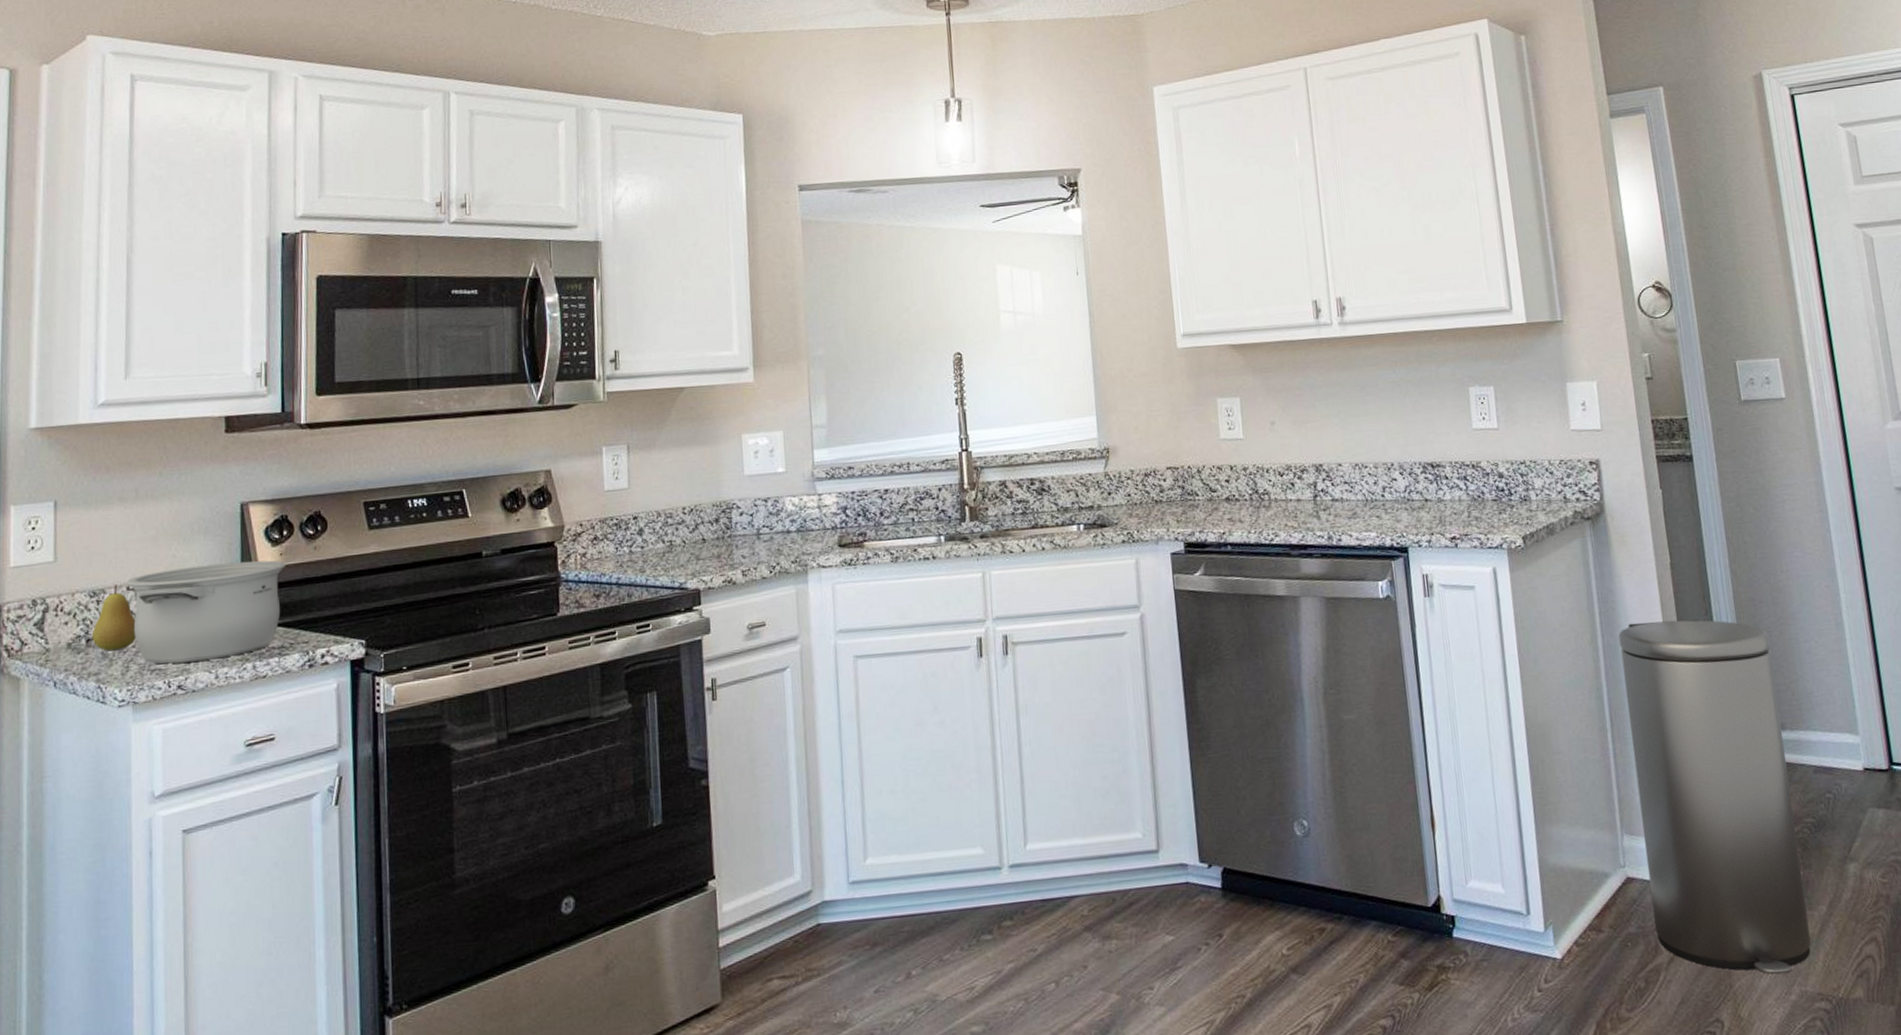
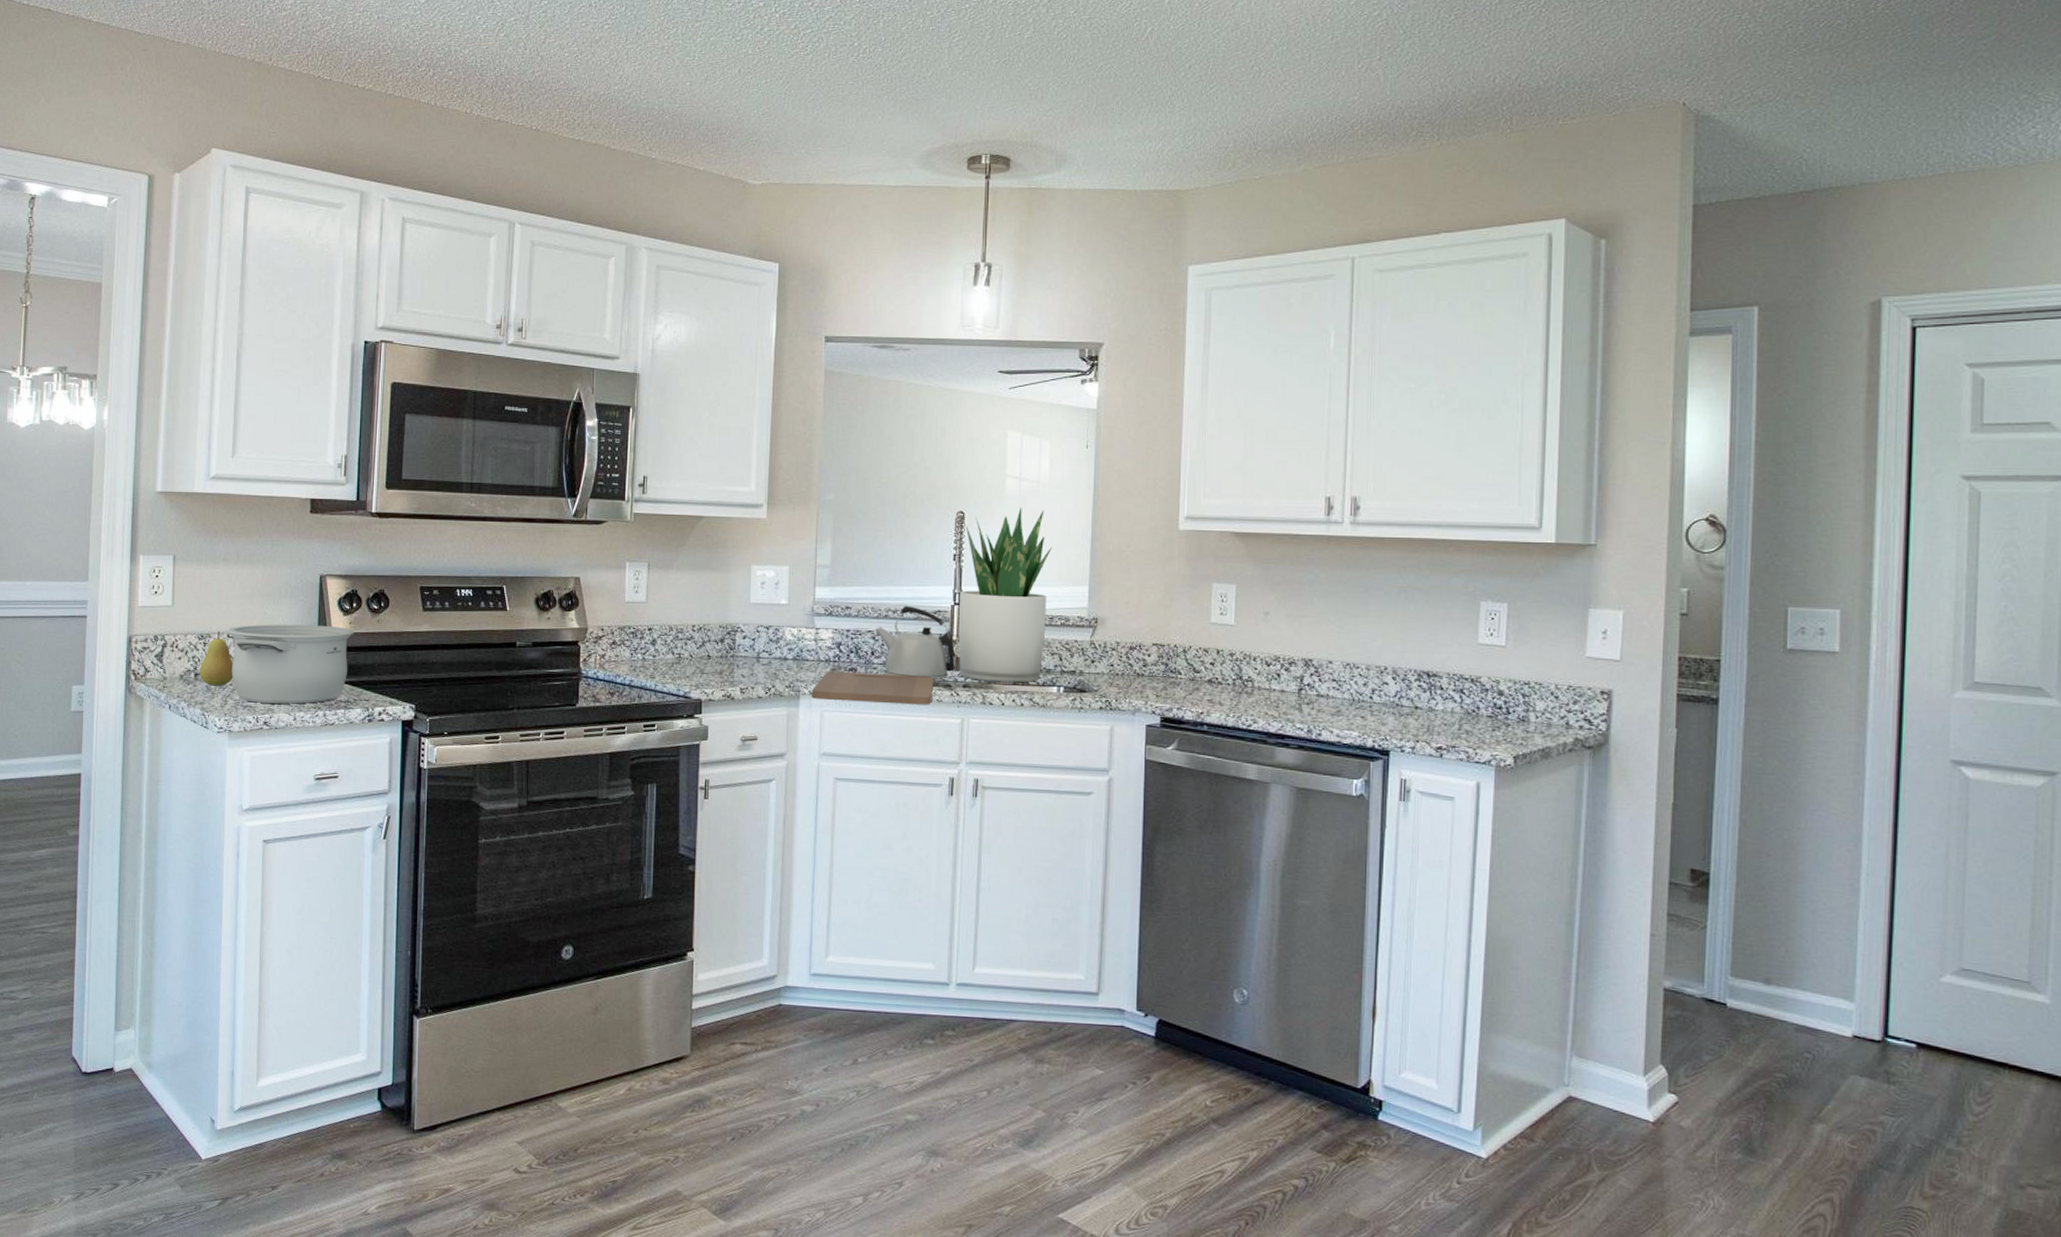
cutting board: none [820,531,950,572] -> present [812,671,934,705]
kettle: none [881,458,971,536] -> present [874,605,956,680]
planter: none [964,342,1059,529] -> present [958,507,1053,683]
pedal bin: present [1618,619,1811,975] -> none [1591,856,1772,1215]

